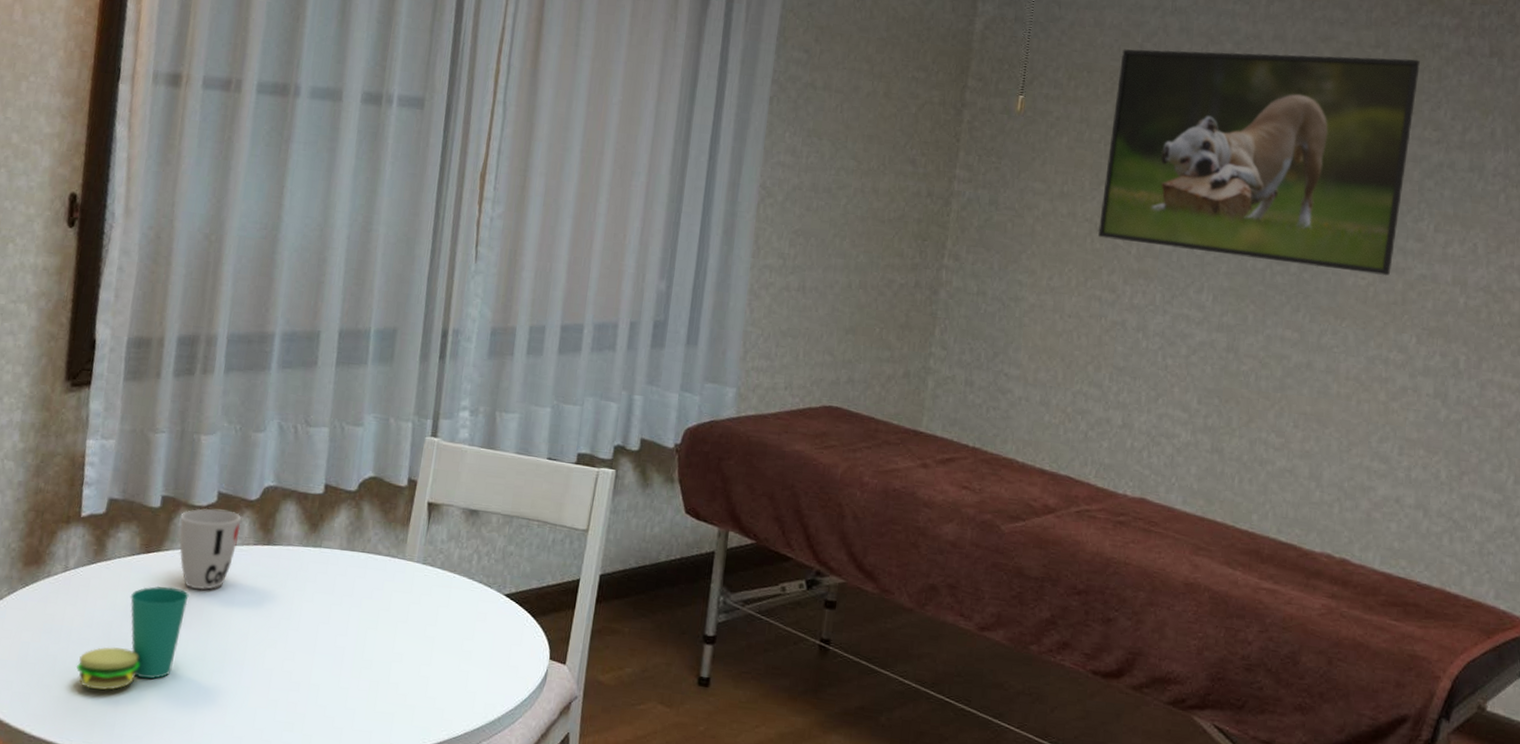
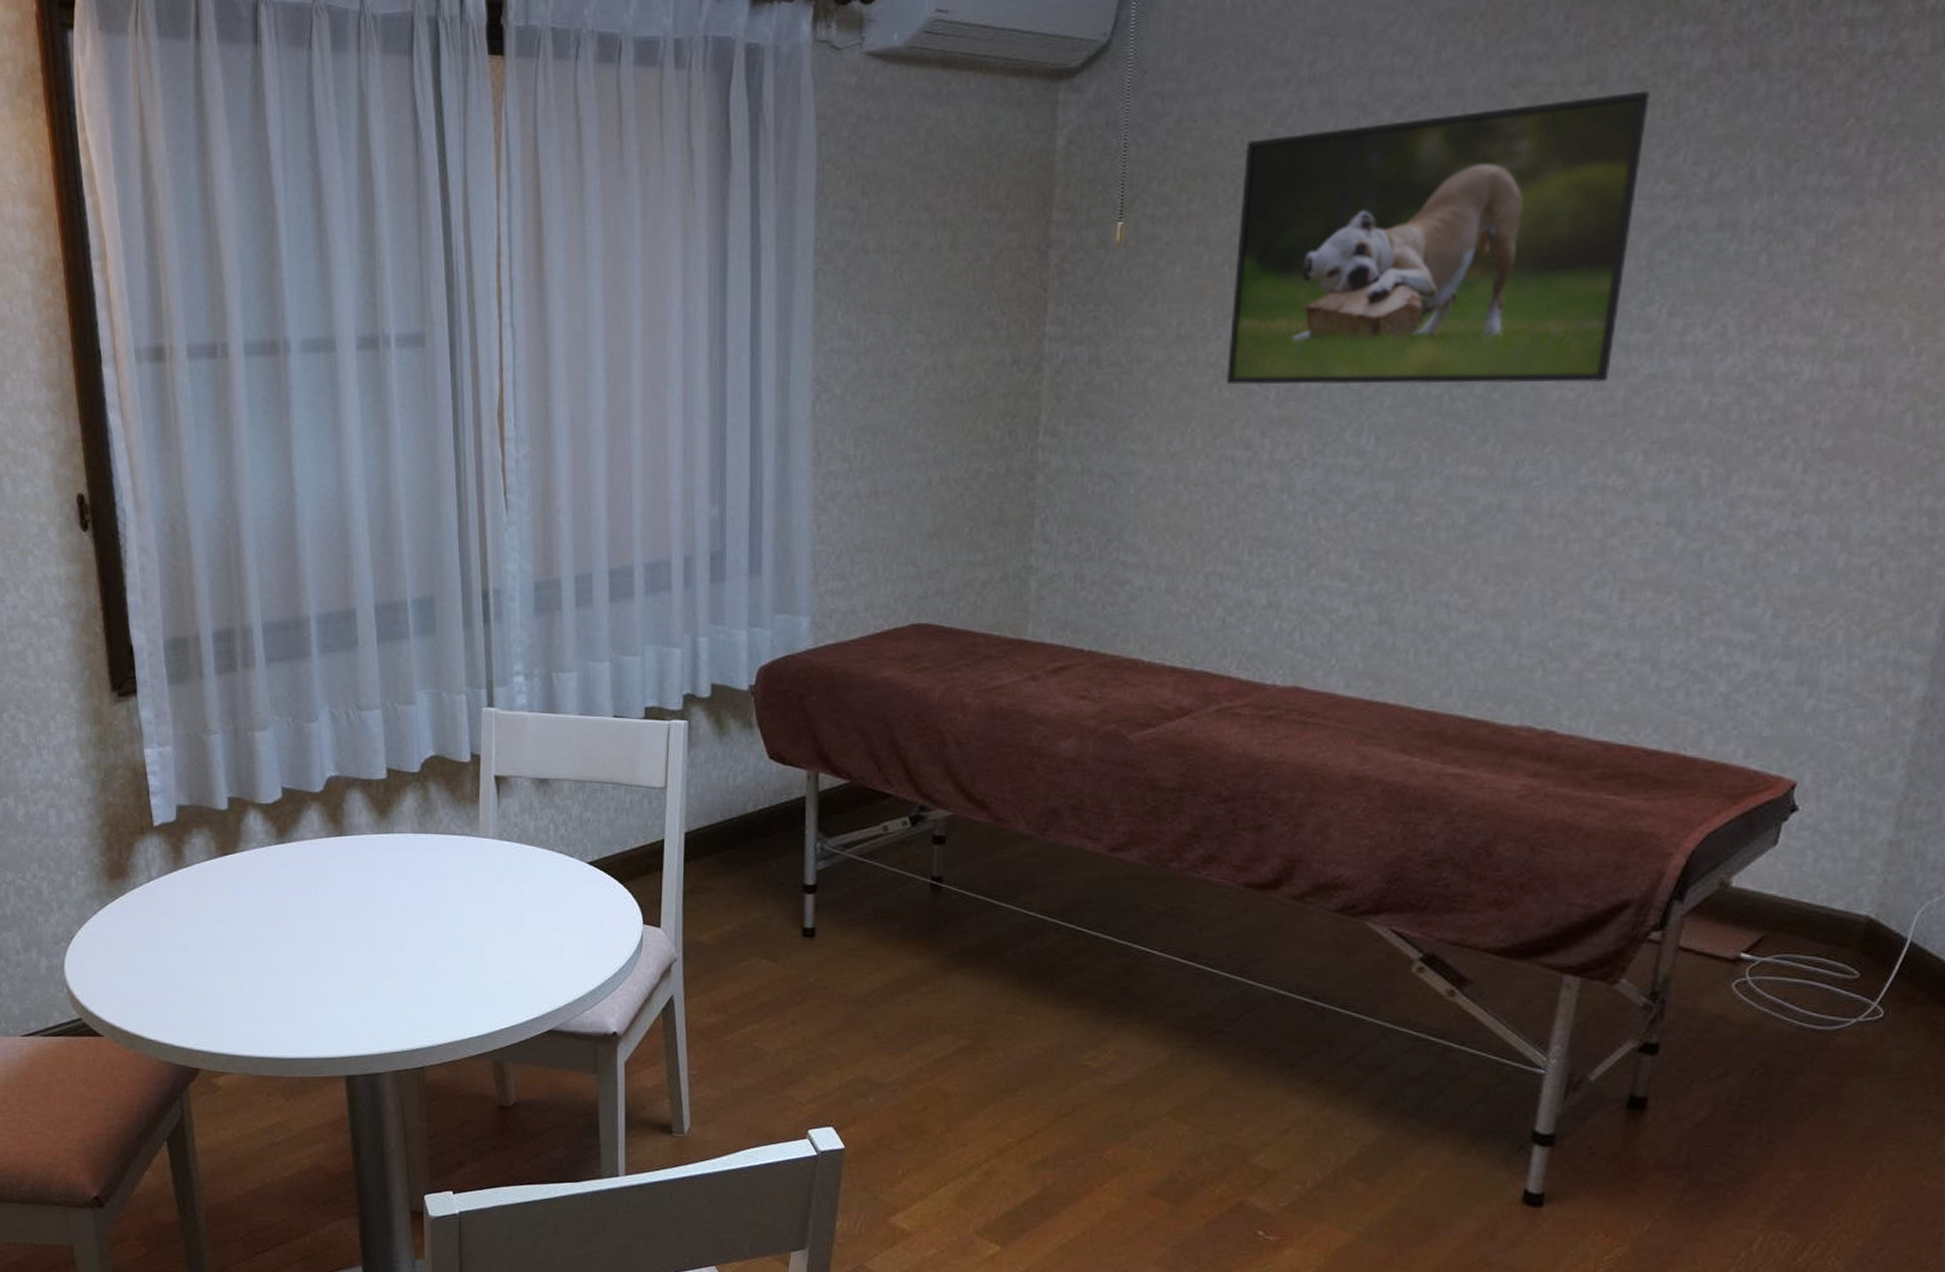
cup: present [76,585,189,690] -> none [177,887,272,991]
cup: present [179,508,242,590] -> none [249,805,310,887]

